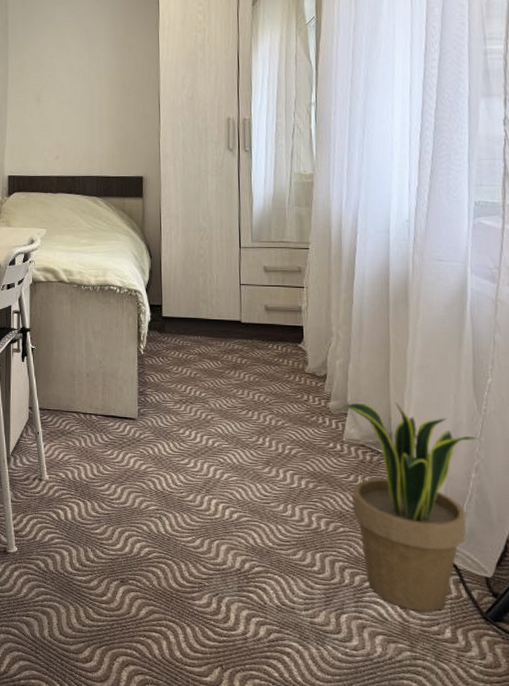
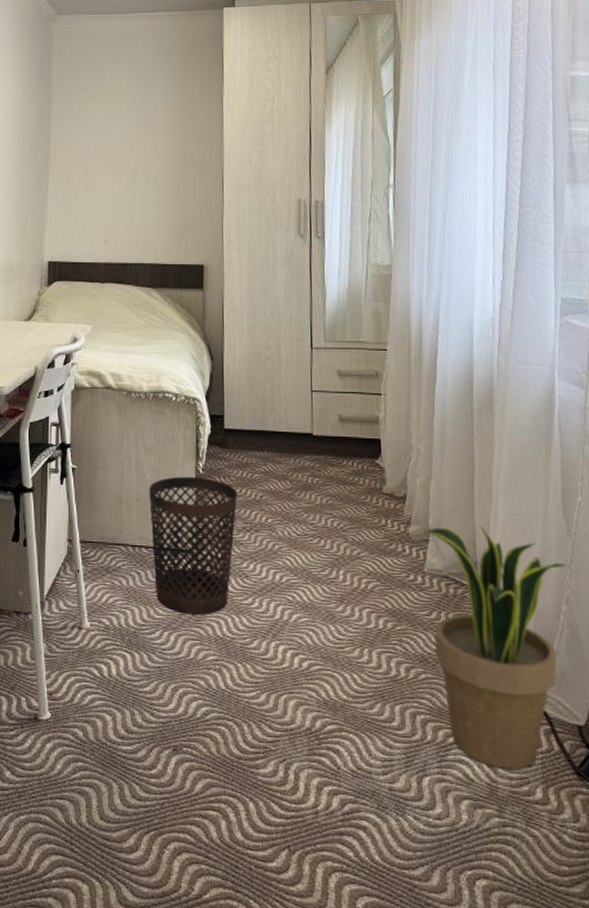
trash bin: none [97,356,174,472] -> present [149,476,237,615]

